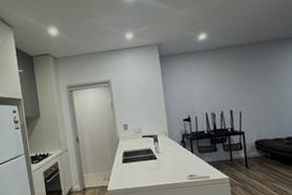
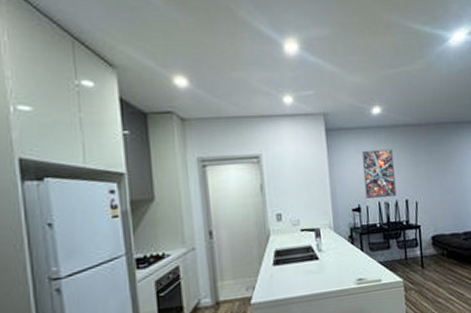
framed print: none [190,68,222,110] -> present [361,149,397,198]

